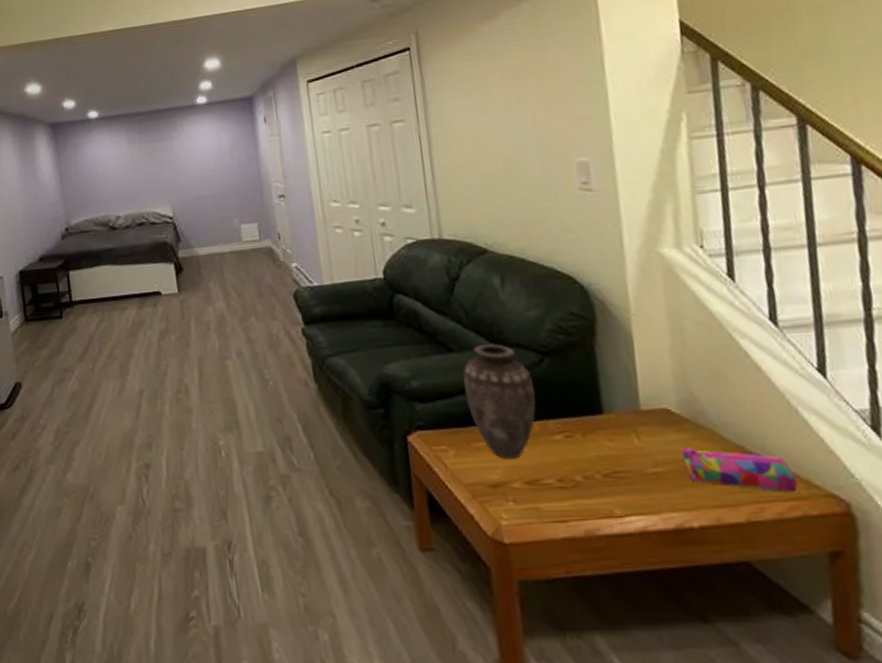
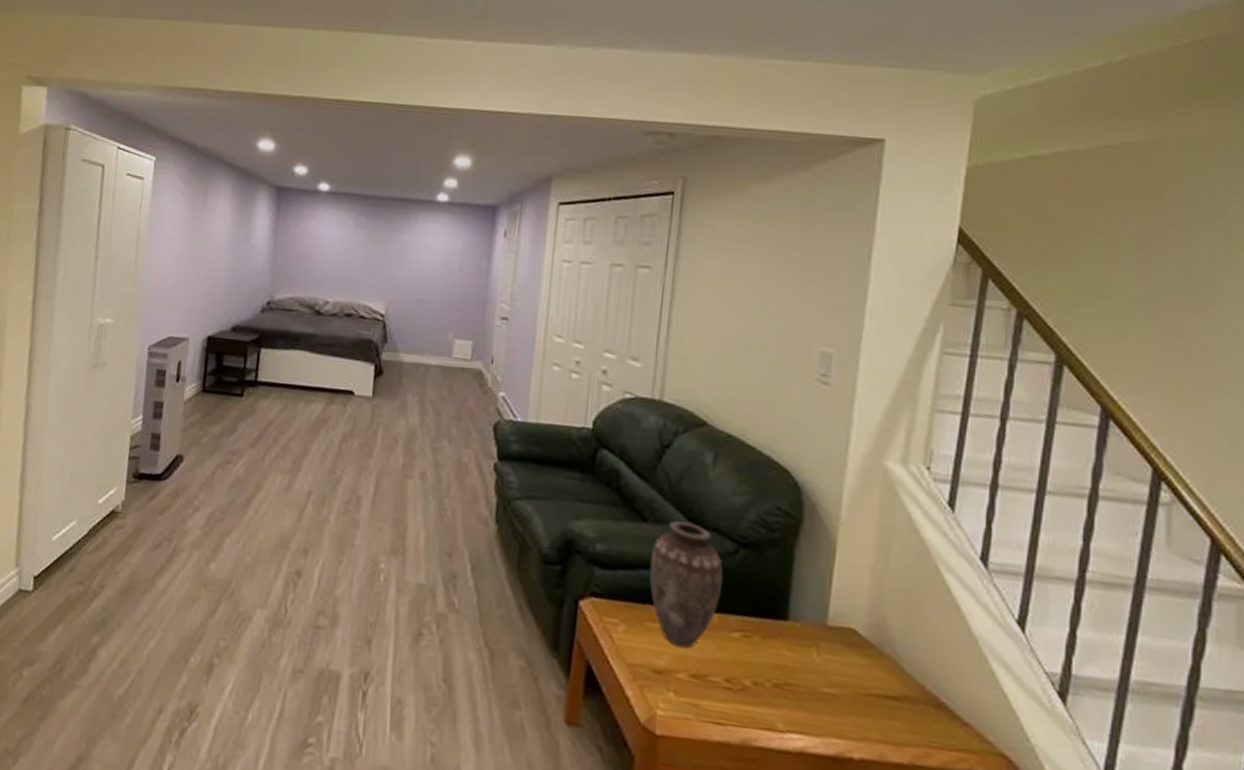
pencil case: present [681,447,798,493] -> none [857,672,970,744]

